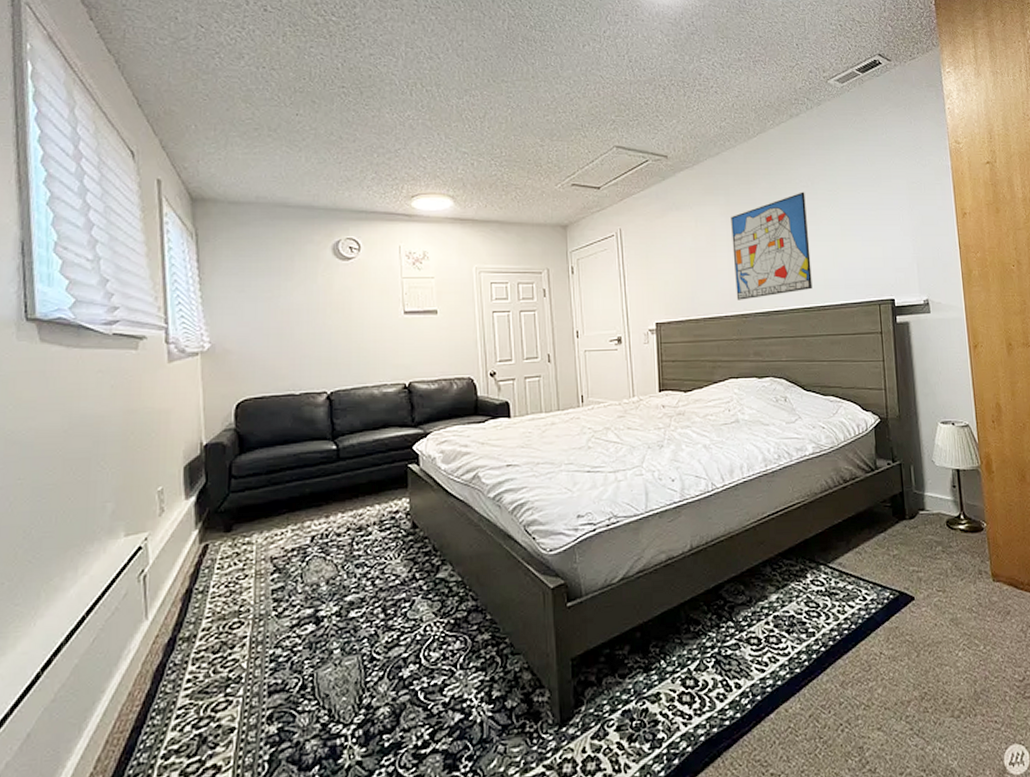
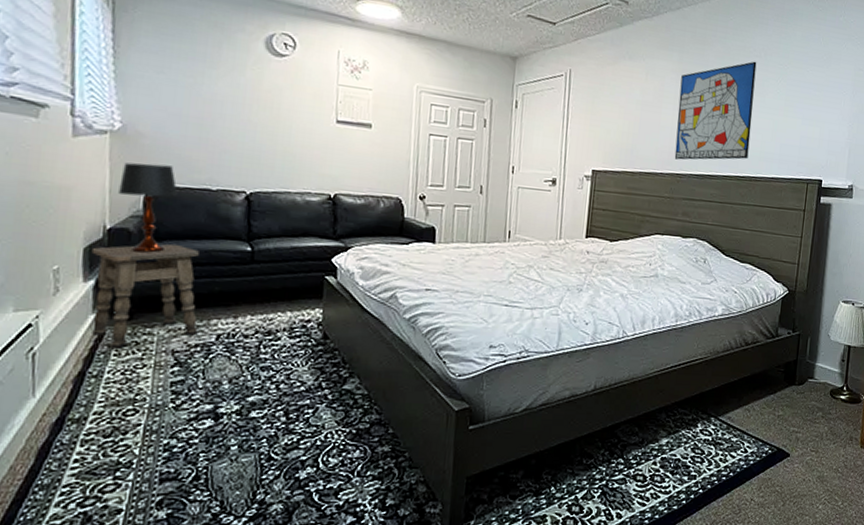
side table: none [190,451,293,562] -> present [91,243,199,349]
table lamp: none [212,377,265,464] -> present [119,162,178,253]

